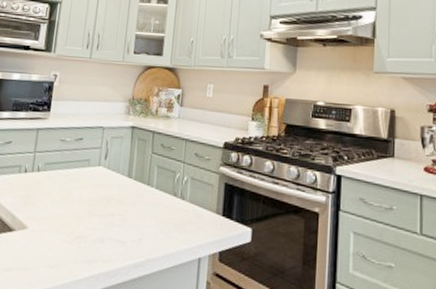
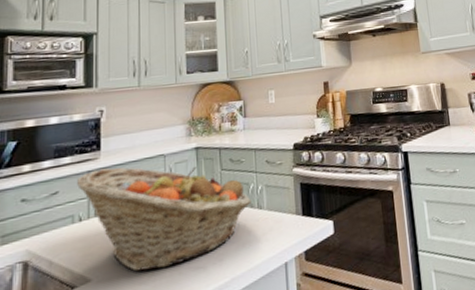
fruit basket: none [27,129,176,233] -> present [77,167,251,272]

